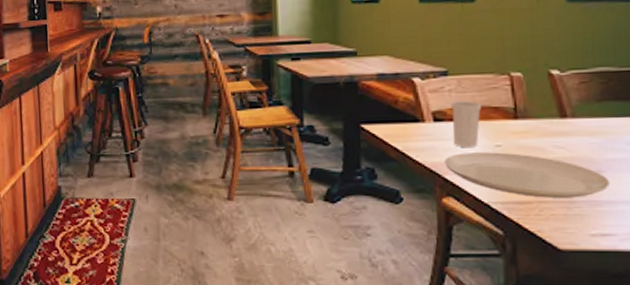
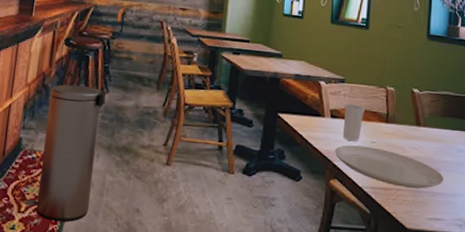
pedal bin: none [75,121,147,272] -> present [24,84,106,222]

